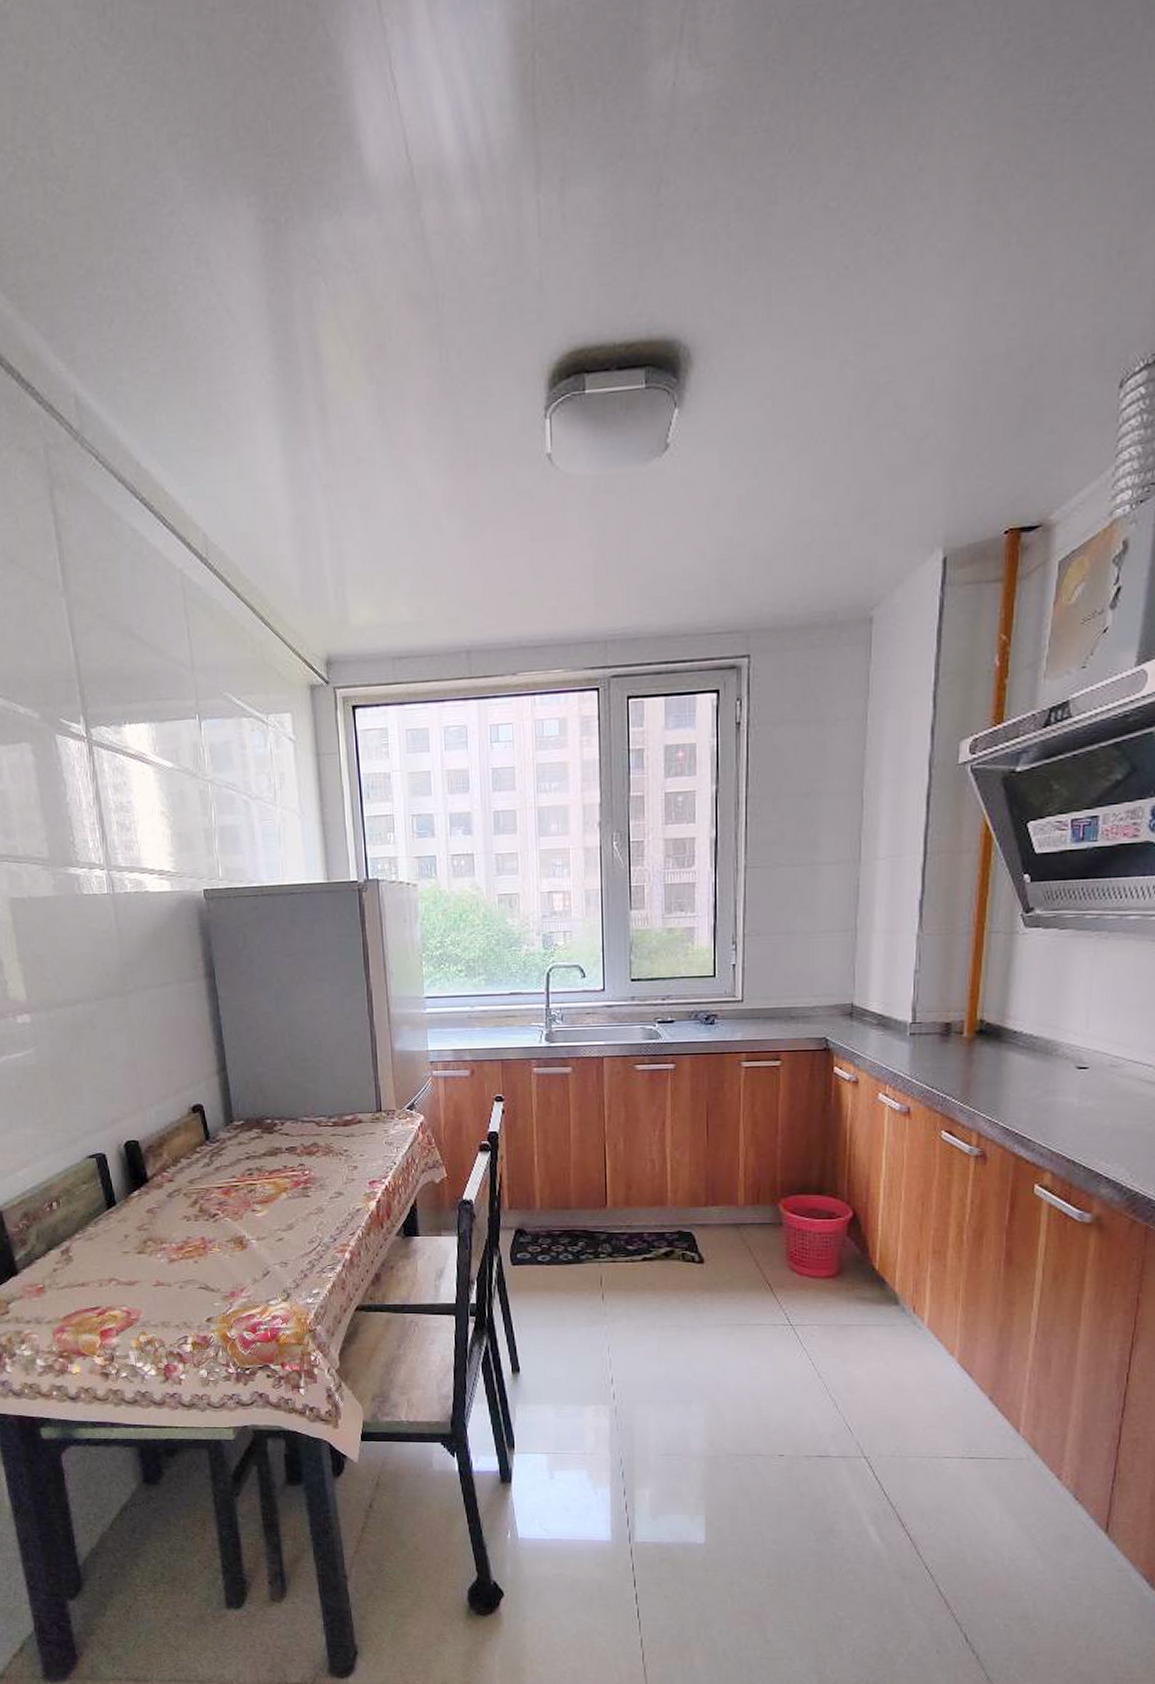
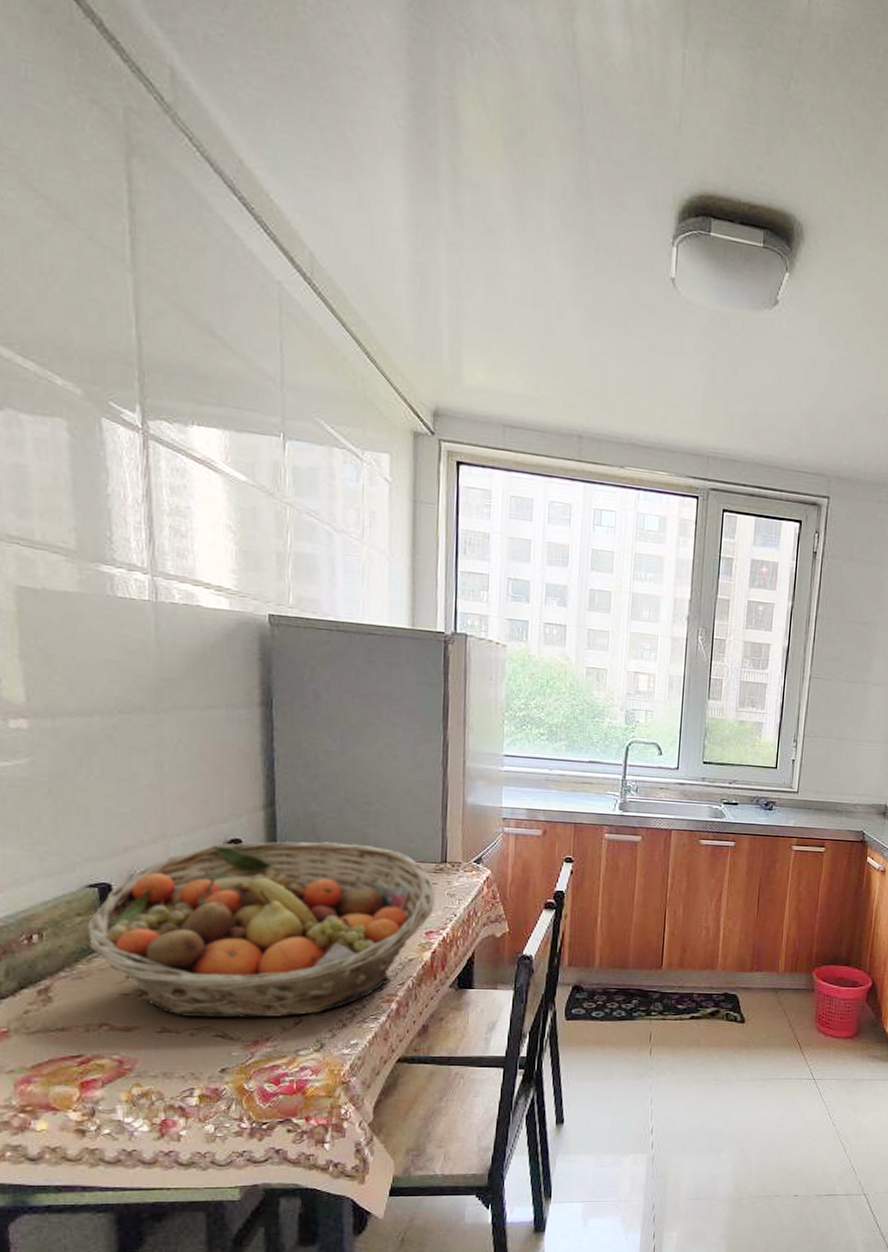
fruit basket: none [91,1100,375,1272] -> present [87,841,435,1018]

